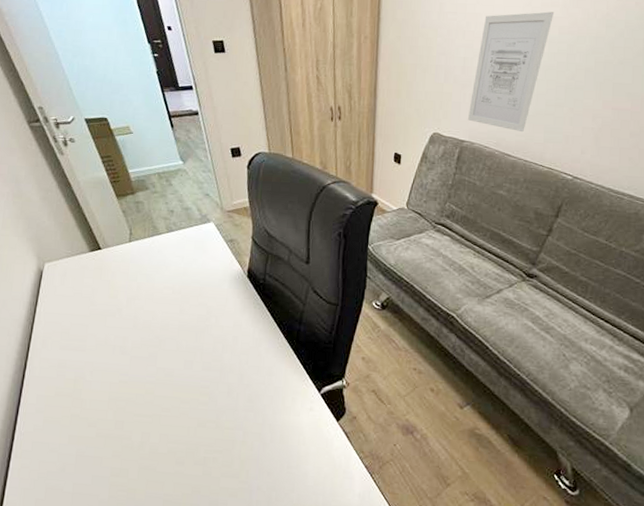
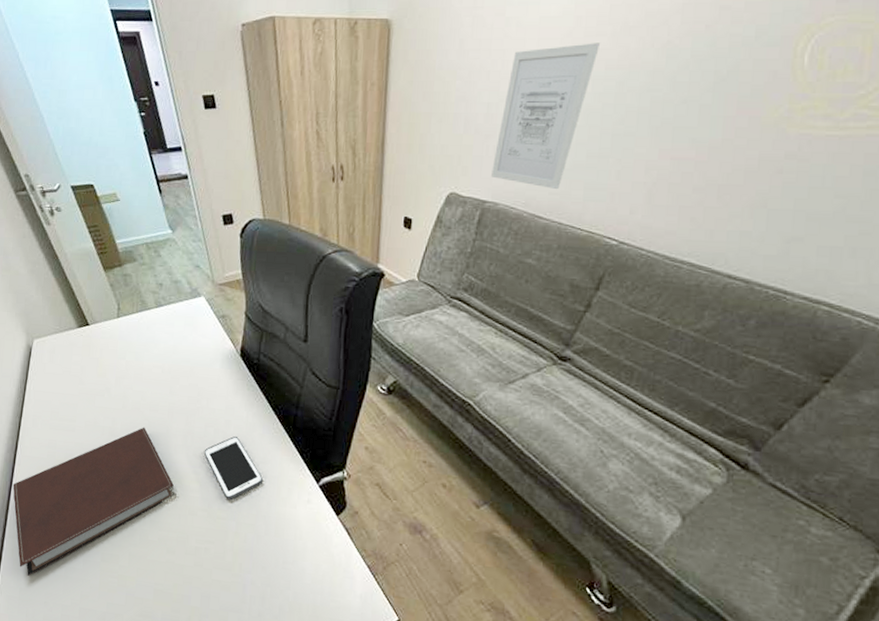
notebook: none [20,345,183,496] -> present [12,427,174,577]
cell phone: none [212,351,269,411] -> present [204,436,264,501]

